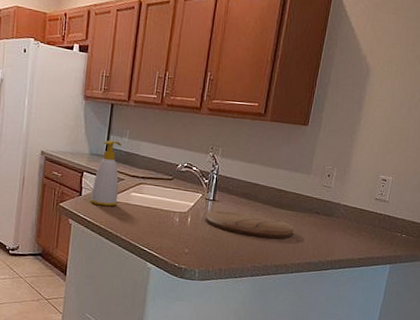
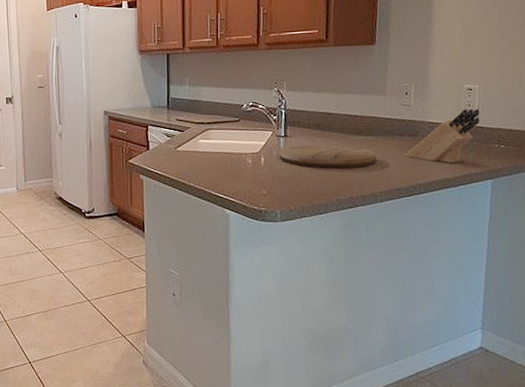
soap bottle: present [90,140,122,207] -> none [158,90,187,158]
knife block: none [320,197,390,246] -> present [406,108,480,164]

